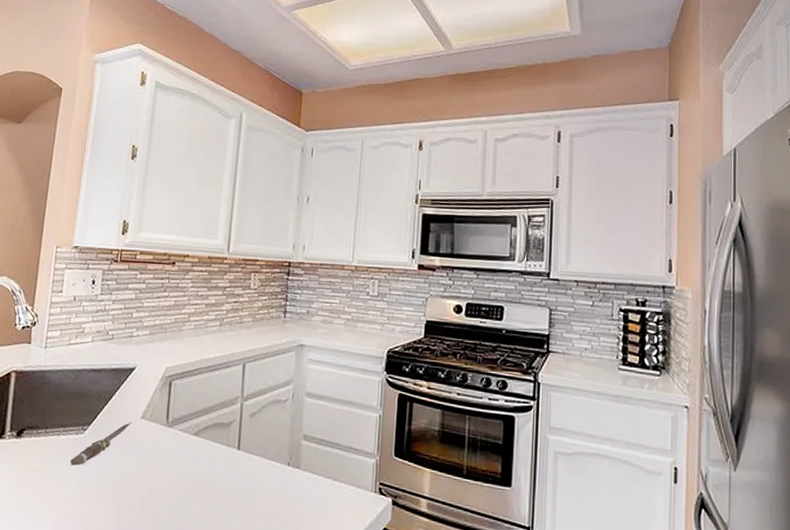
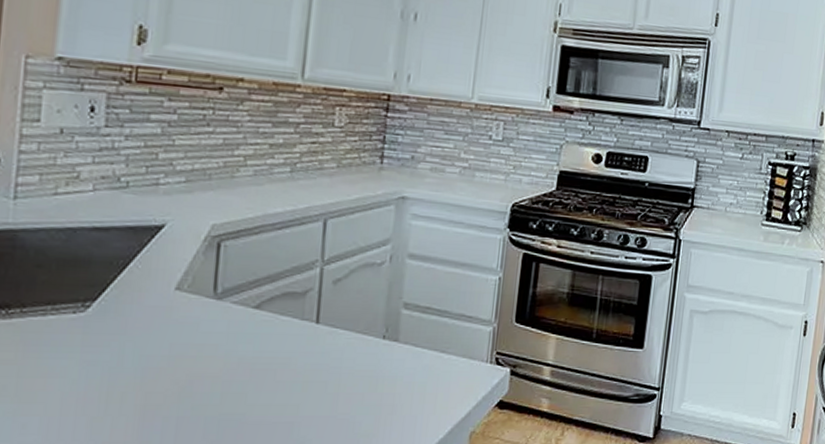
knife: present [70,422,132,466] -> none [65,295,162,354]

